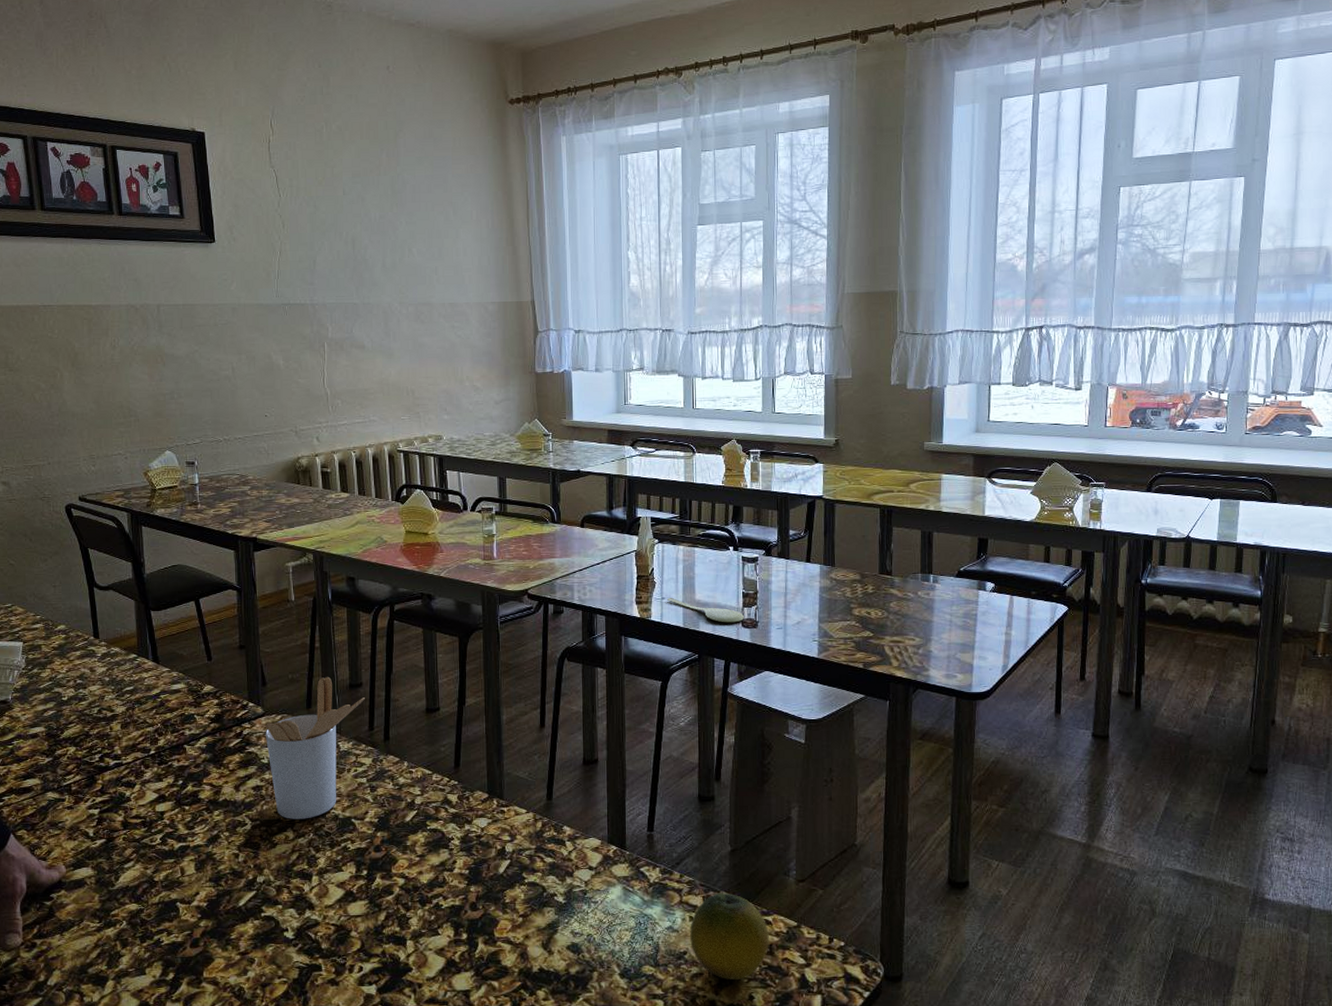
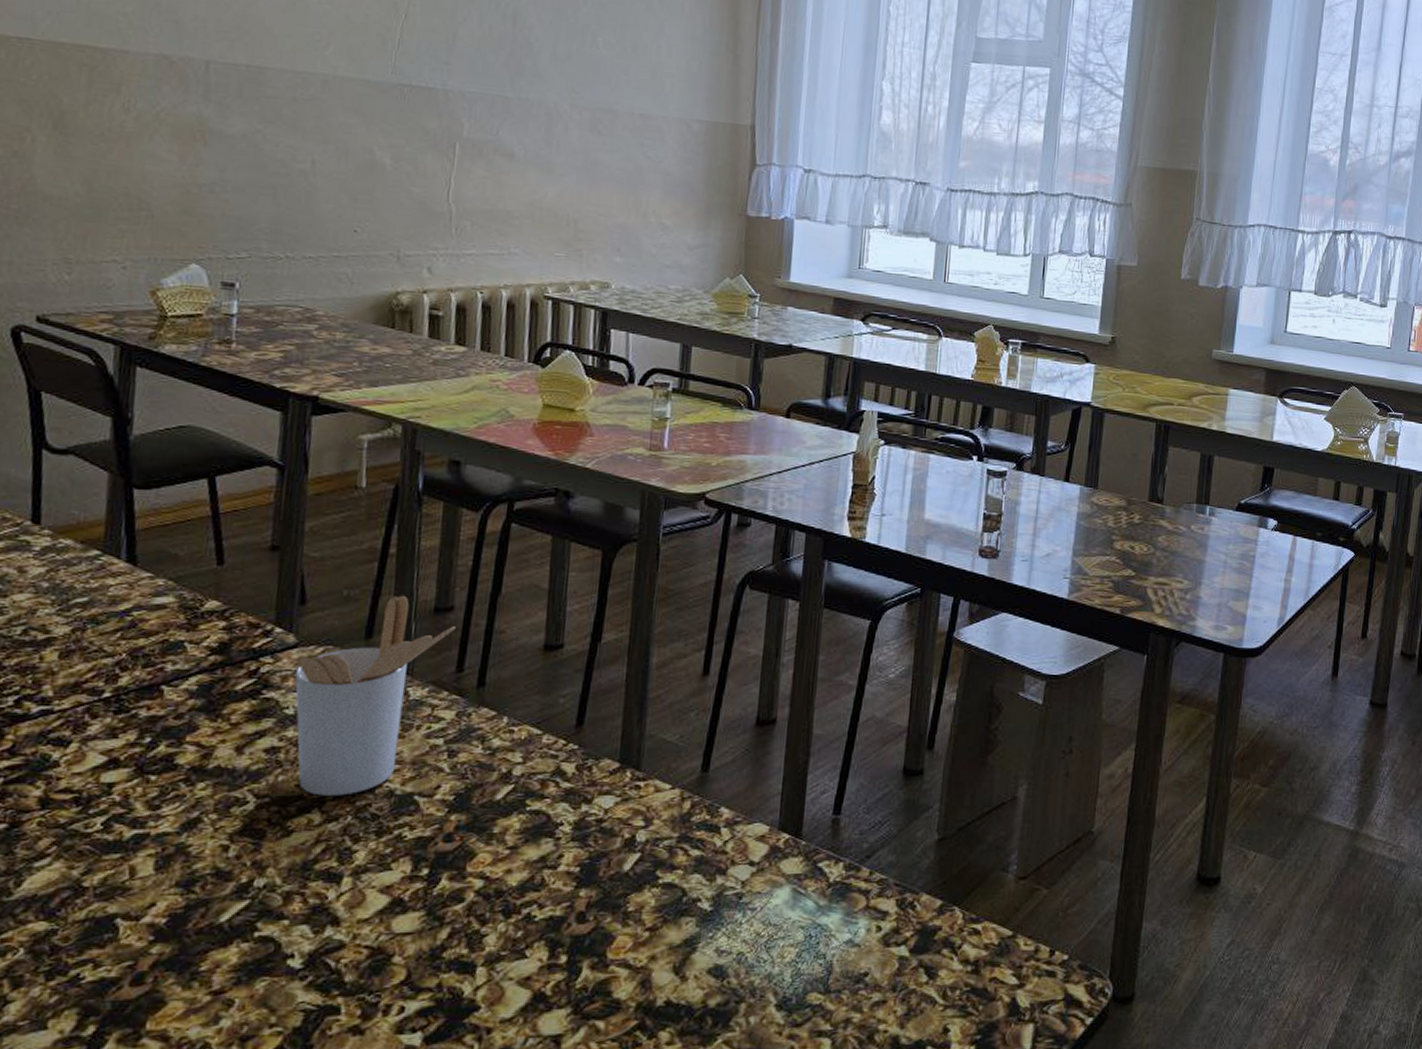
spoon: present [667,597,745,623] -> none [888,514,984,551]
fruit: present [690,893,769,981] -> none [874,894,976,1009]

